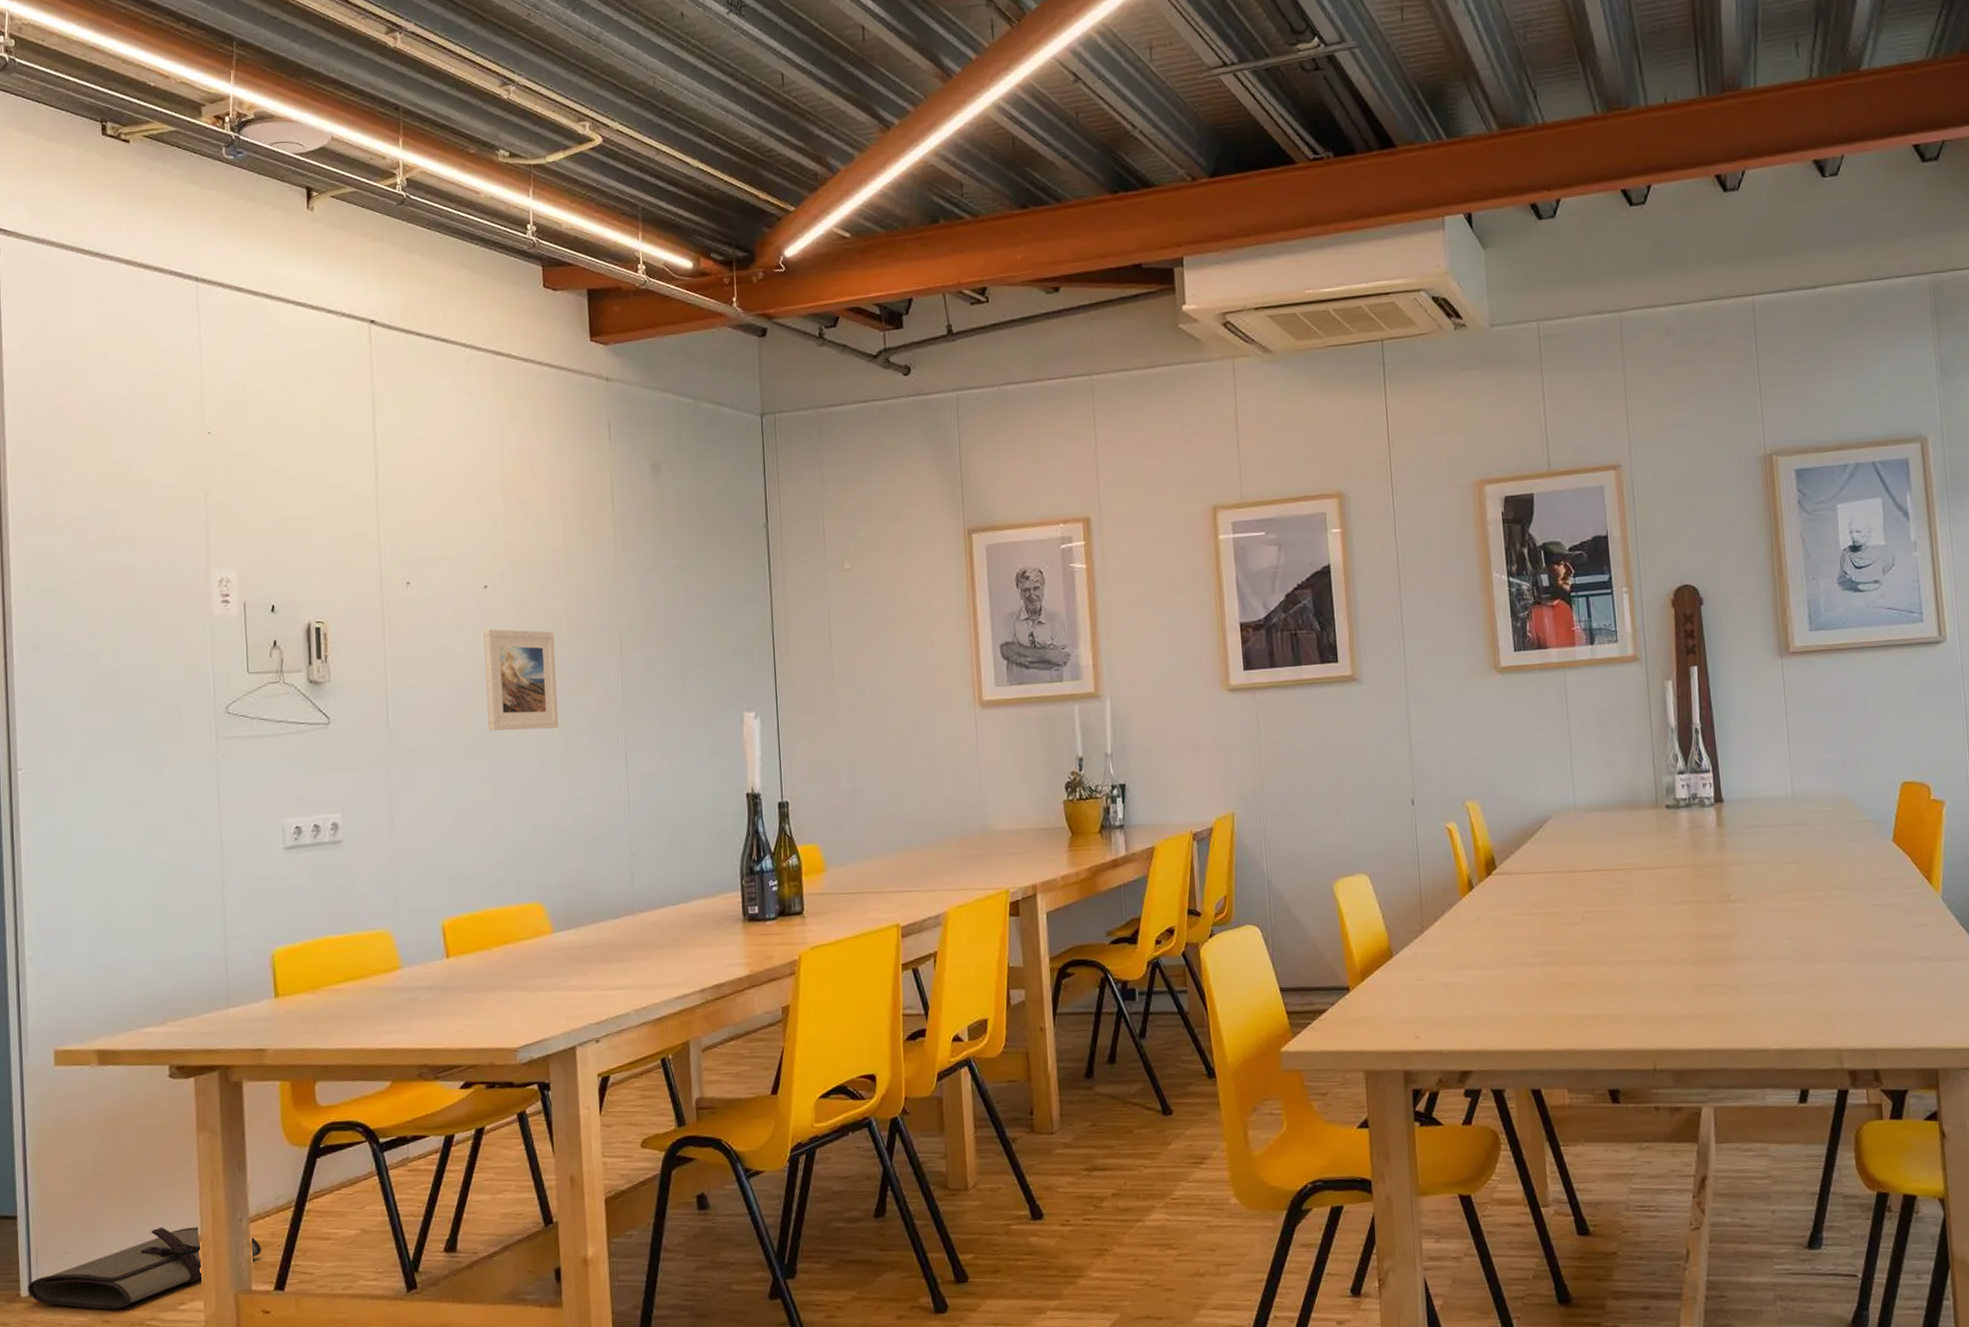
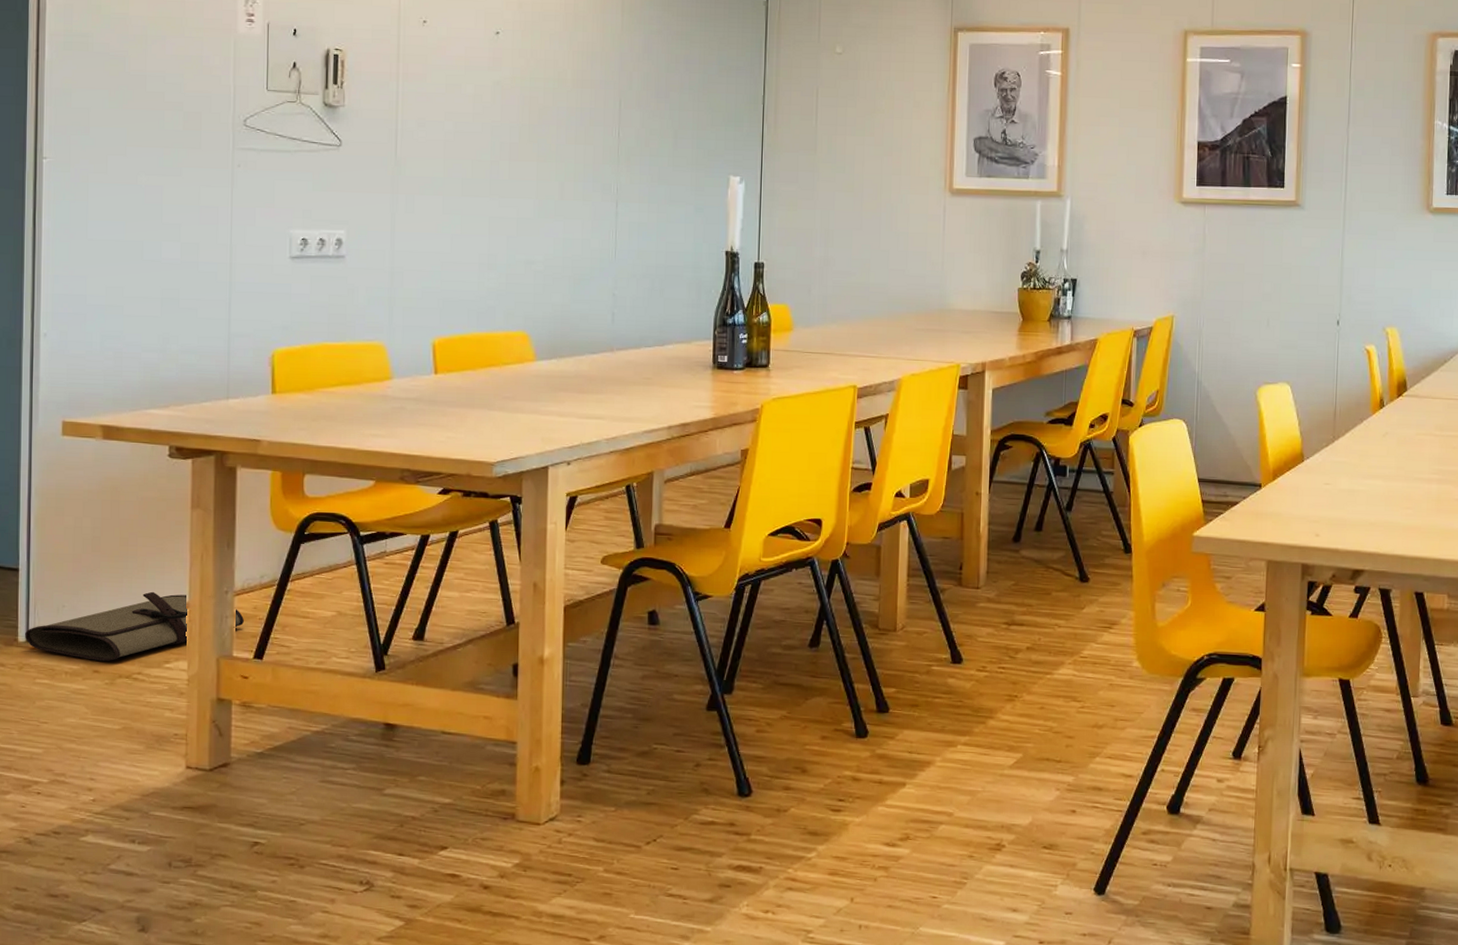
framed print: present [483,628,559,731] -> none [490,72,559,172]

